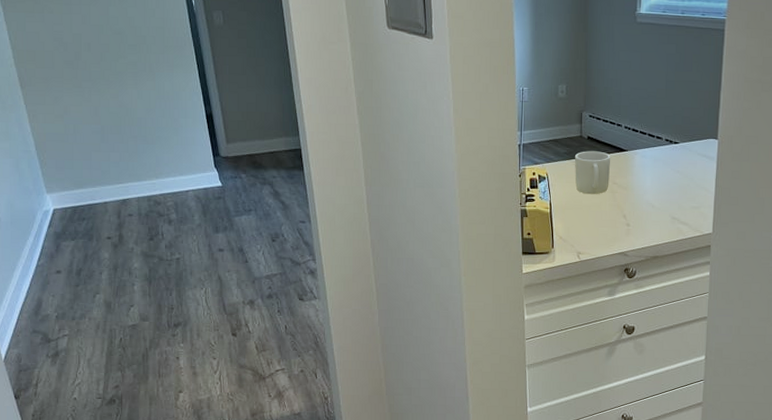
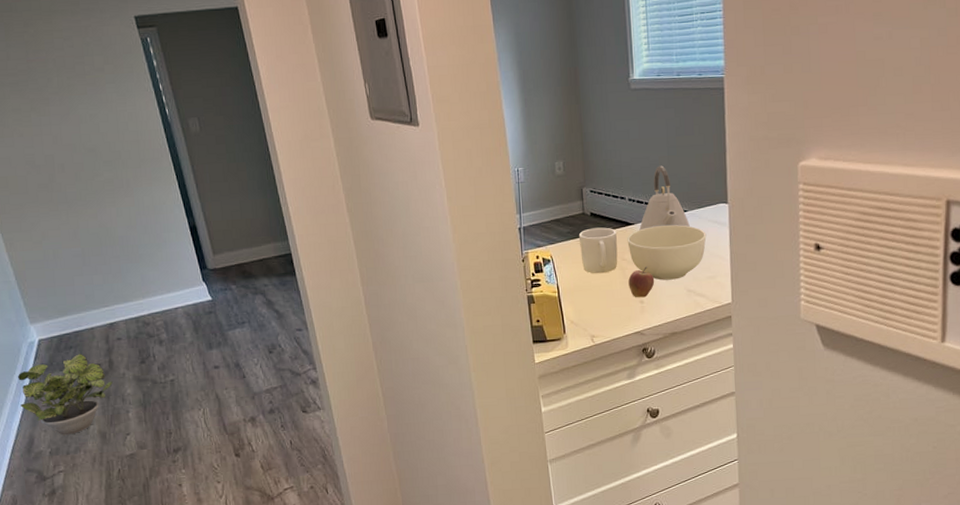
potted plant: none [31,226,121,302] -> present [18,354,113,436]
fruit: none [617,192,642,221] -> present [628,266,655,298]
bowl: none [620,154,695,207] -> present [627,225,707,280]
kettle: none [632,97,680,159] -> present [639,165,690,231]

